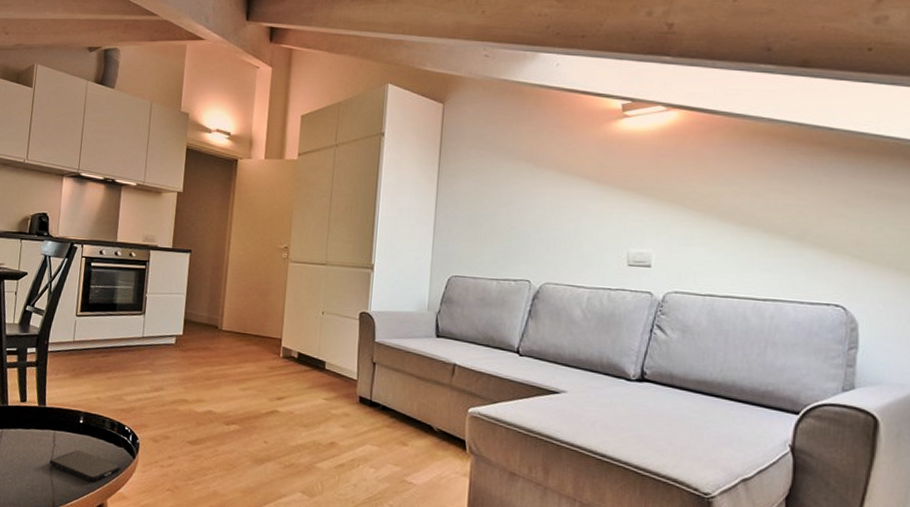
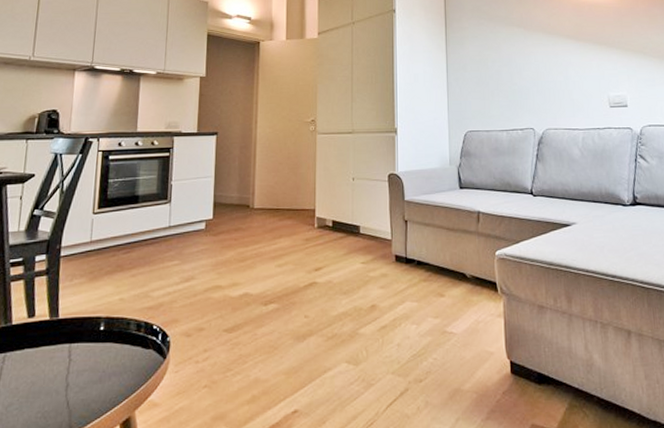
smartphone: present [49,450,121,482] -> none [64,361,149,394]

